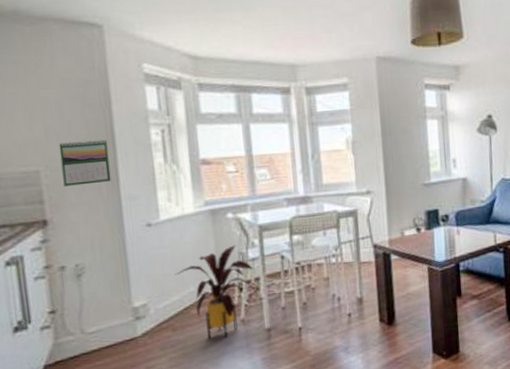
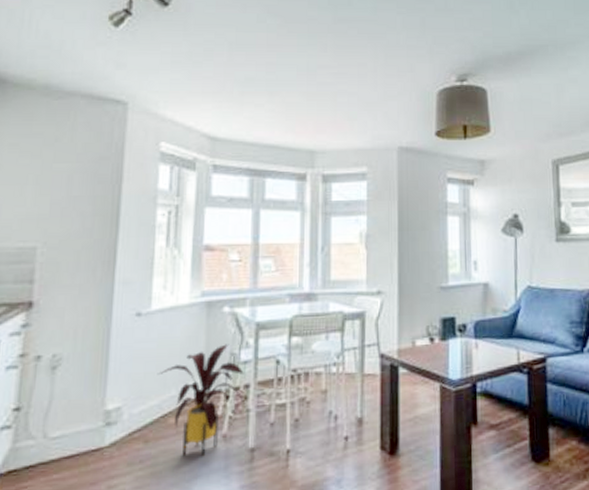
calendar: present [59,139,111,187] -> none [58,217,111,266]

